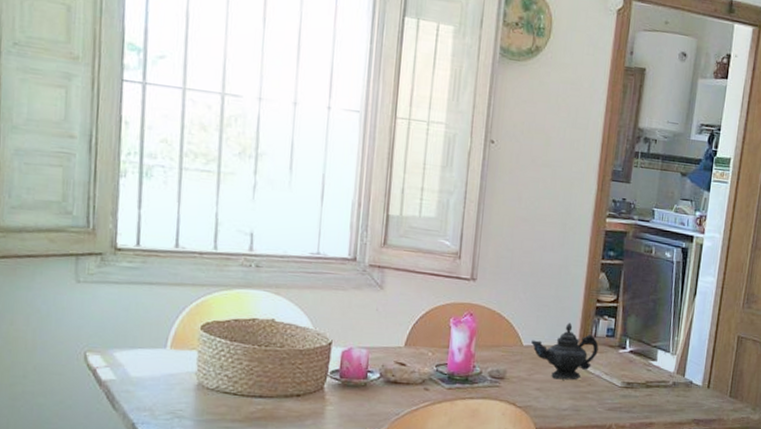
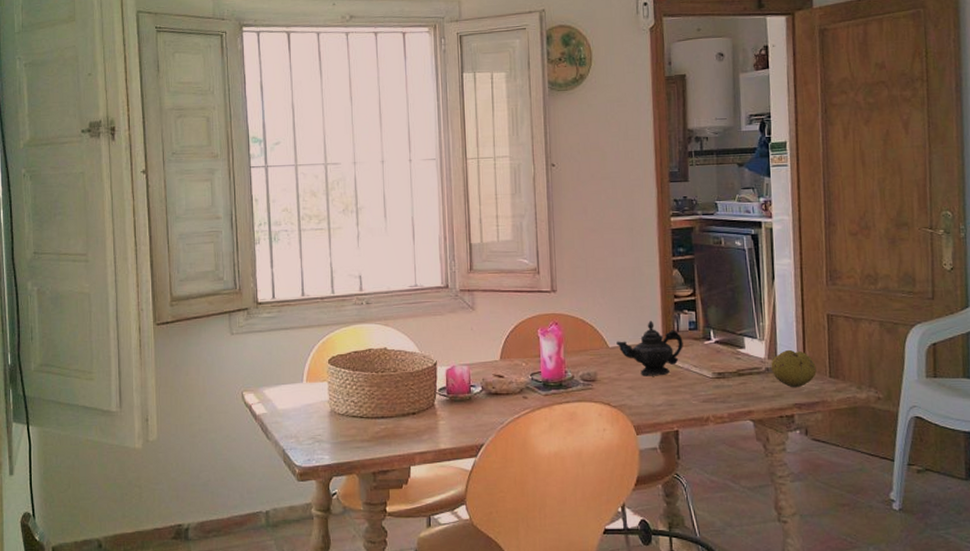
fruit: none [677,366,719,405] -> present [771,349,817,388]

